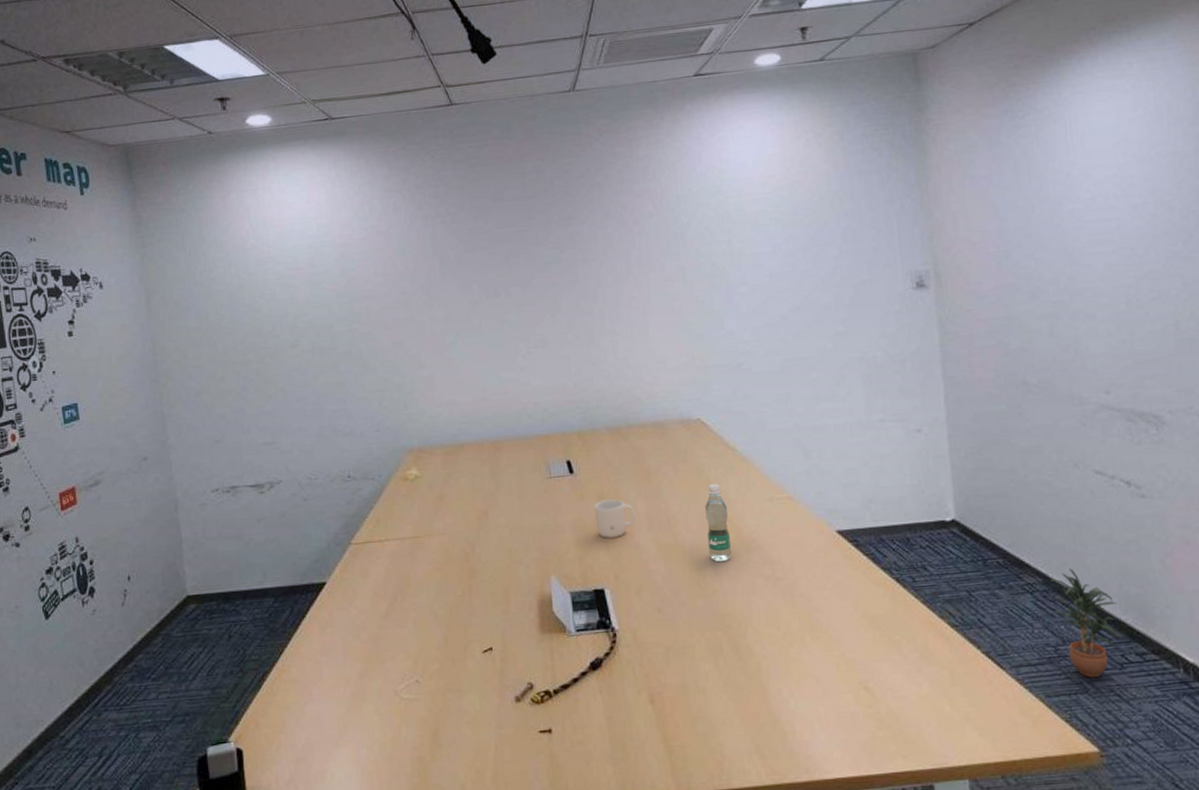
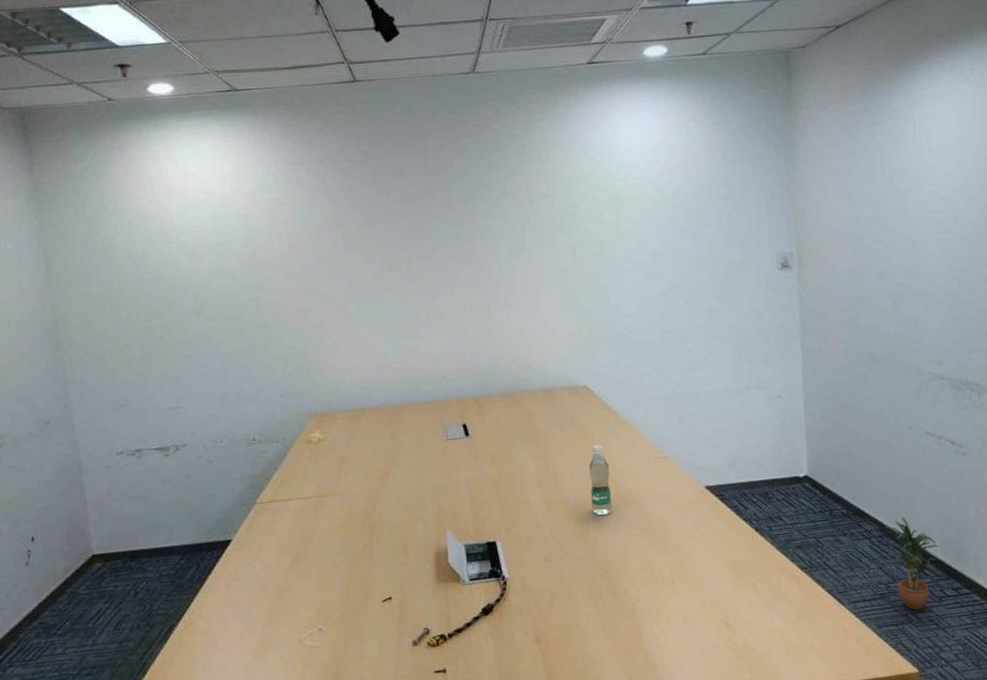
mug: present [593,498,636,538] -> none [487,458,526,495]

